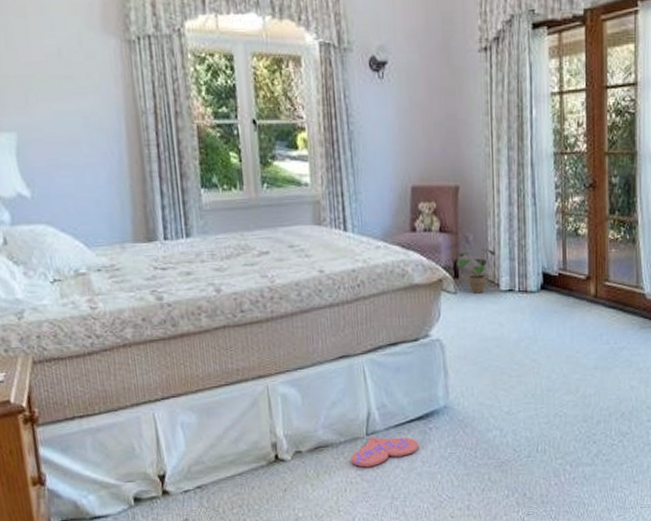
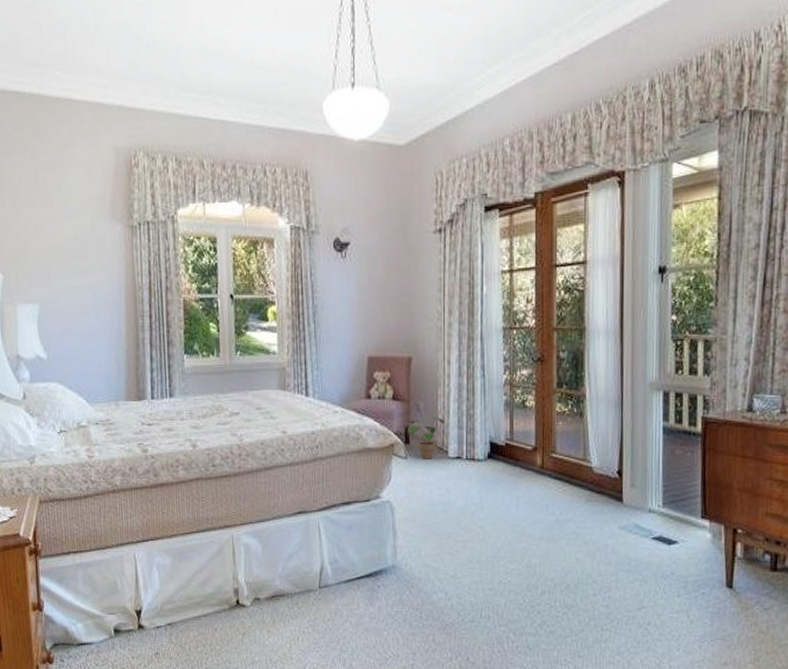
slippers: present [350,436,419,468] -> none [304,589,367,619]

